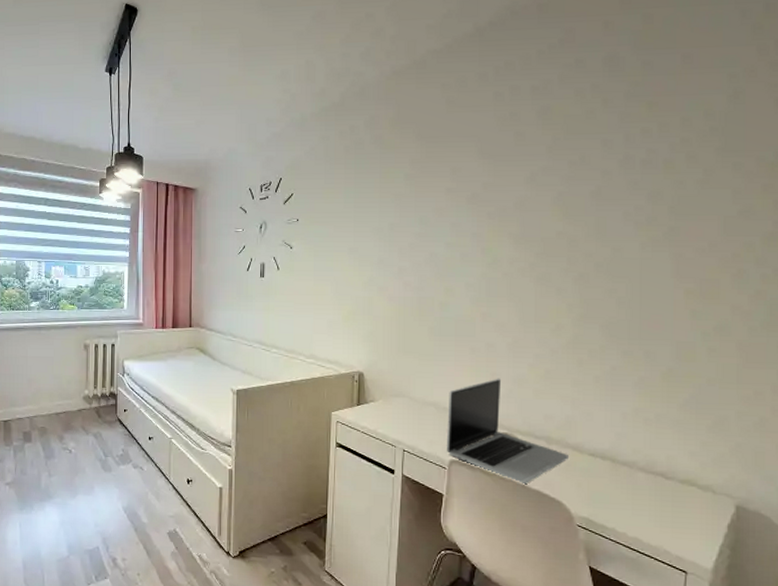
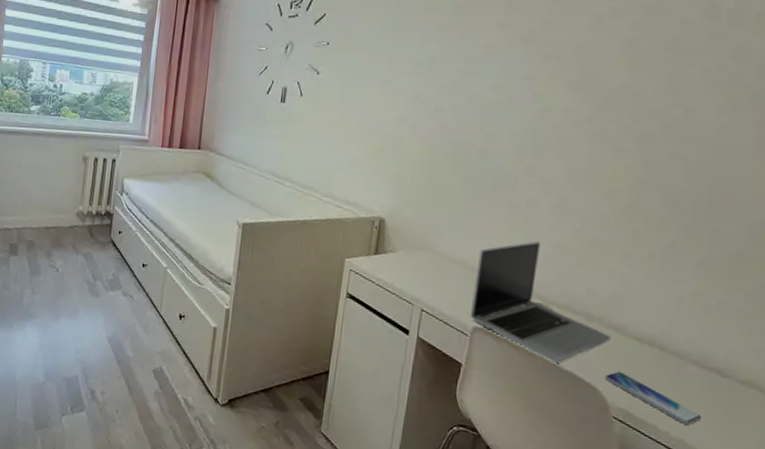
smartphone: none [567,485,653,525] -> present [604,371,703,426]

